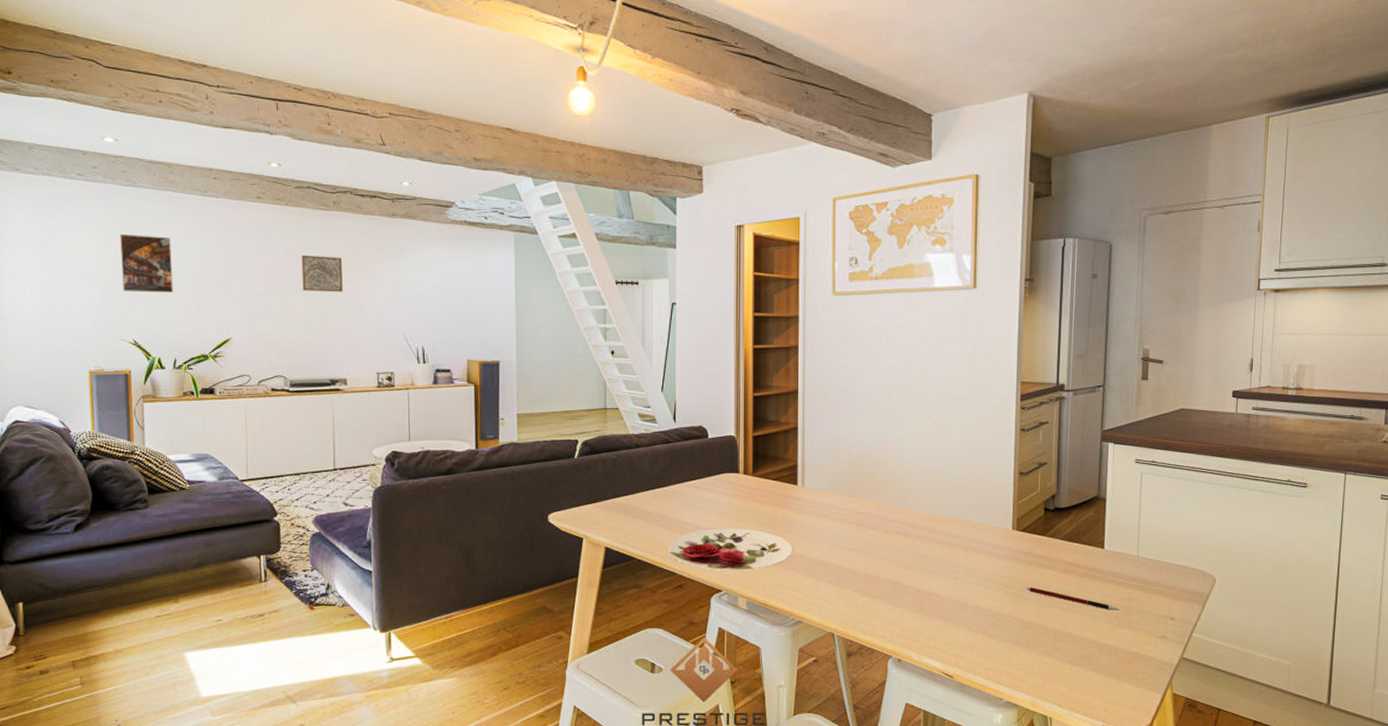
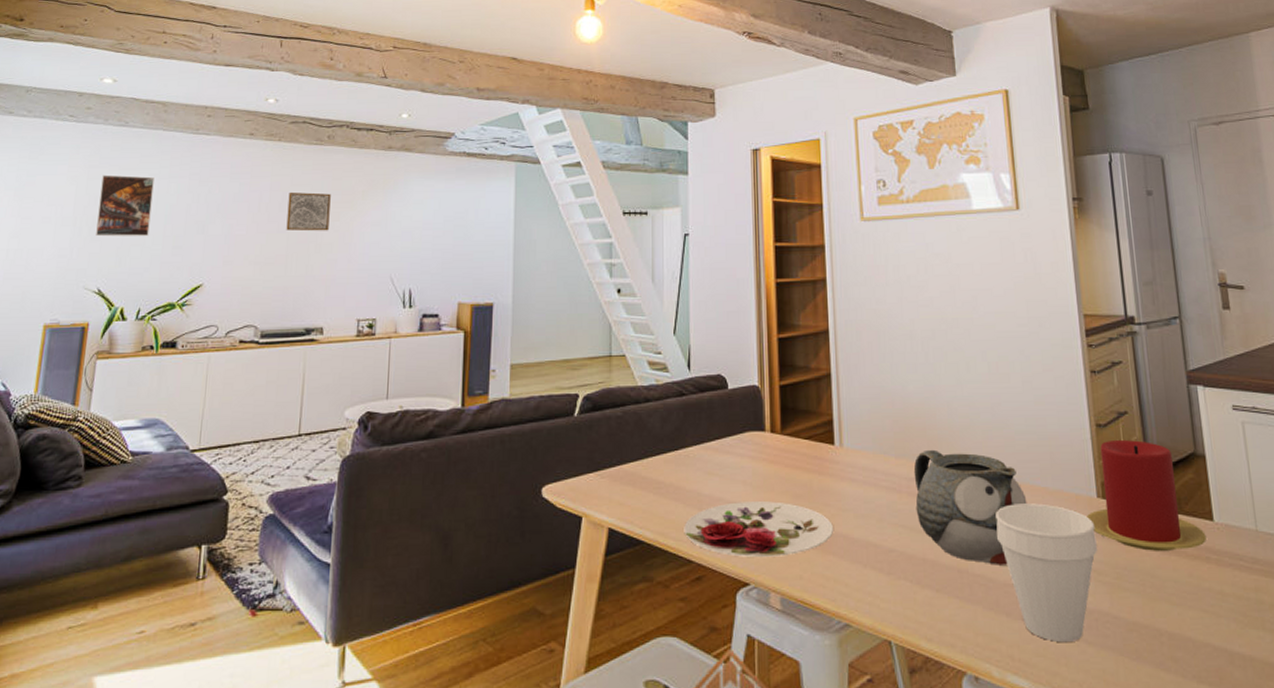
teapot: none [862,490,954,579] -> present [913,449,1027,565]
cup: none [927,533,1007,636] -> present [995,503,1097,643]
candle: none [1002,486,1096,570] -> present [1087,440,1206,551]
pen: present [1026,587,1121,610] -> none [1125,574,1248,605]

